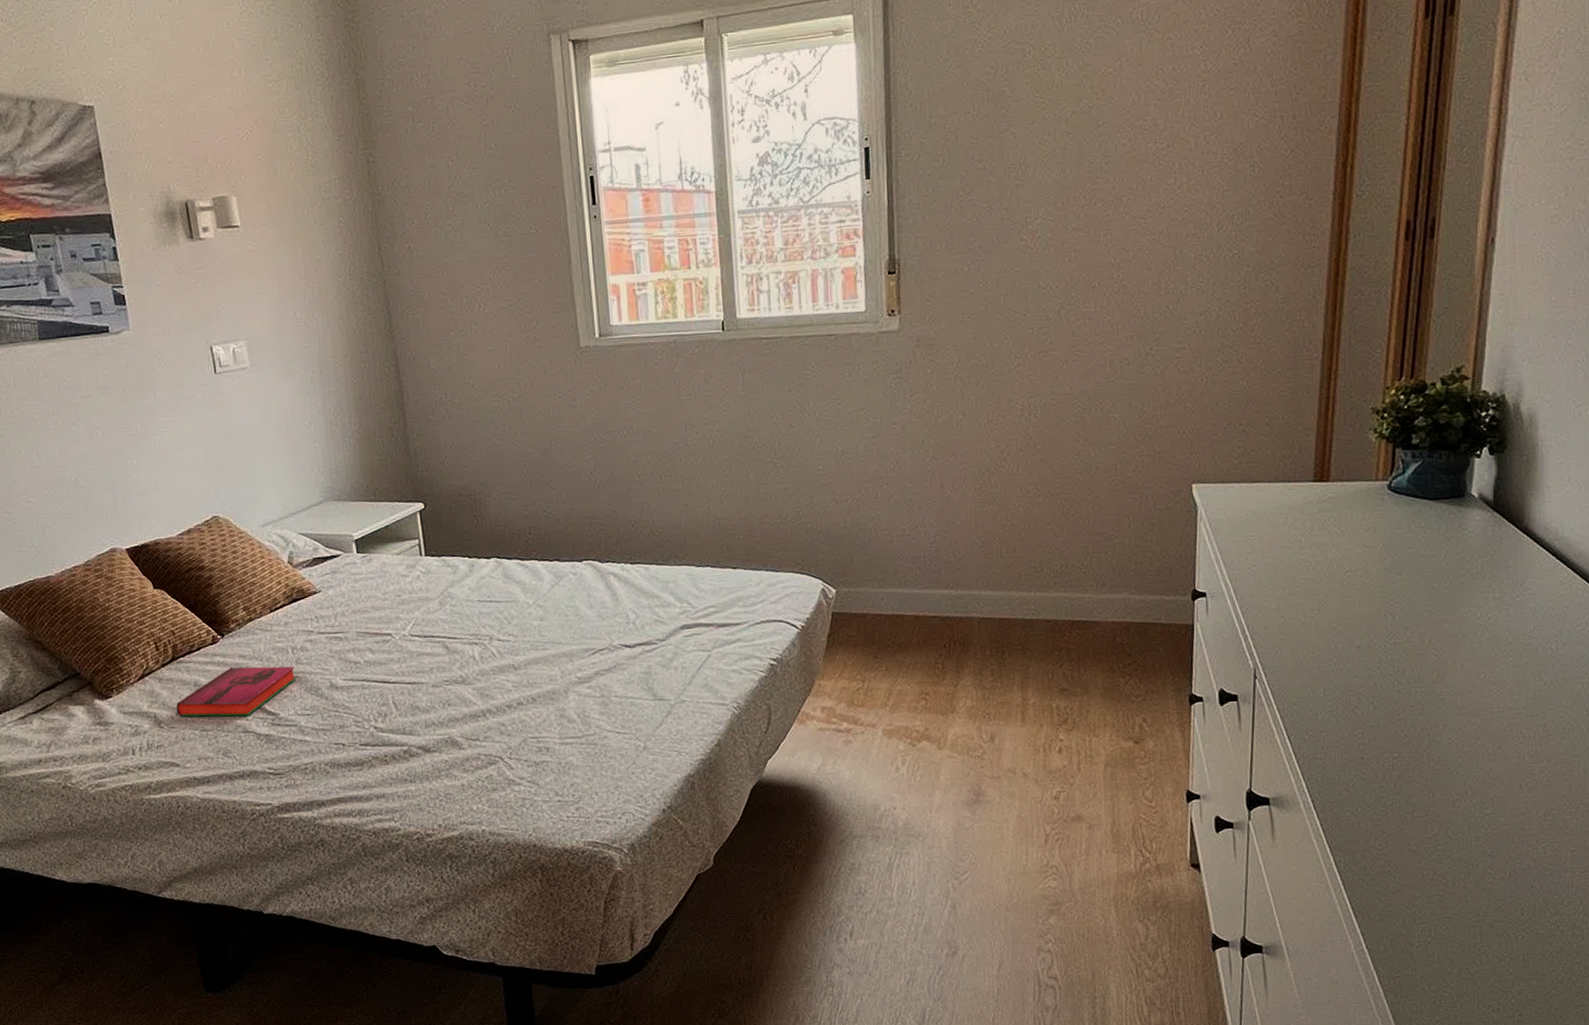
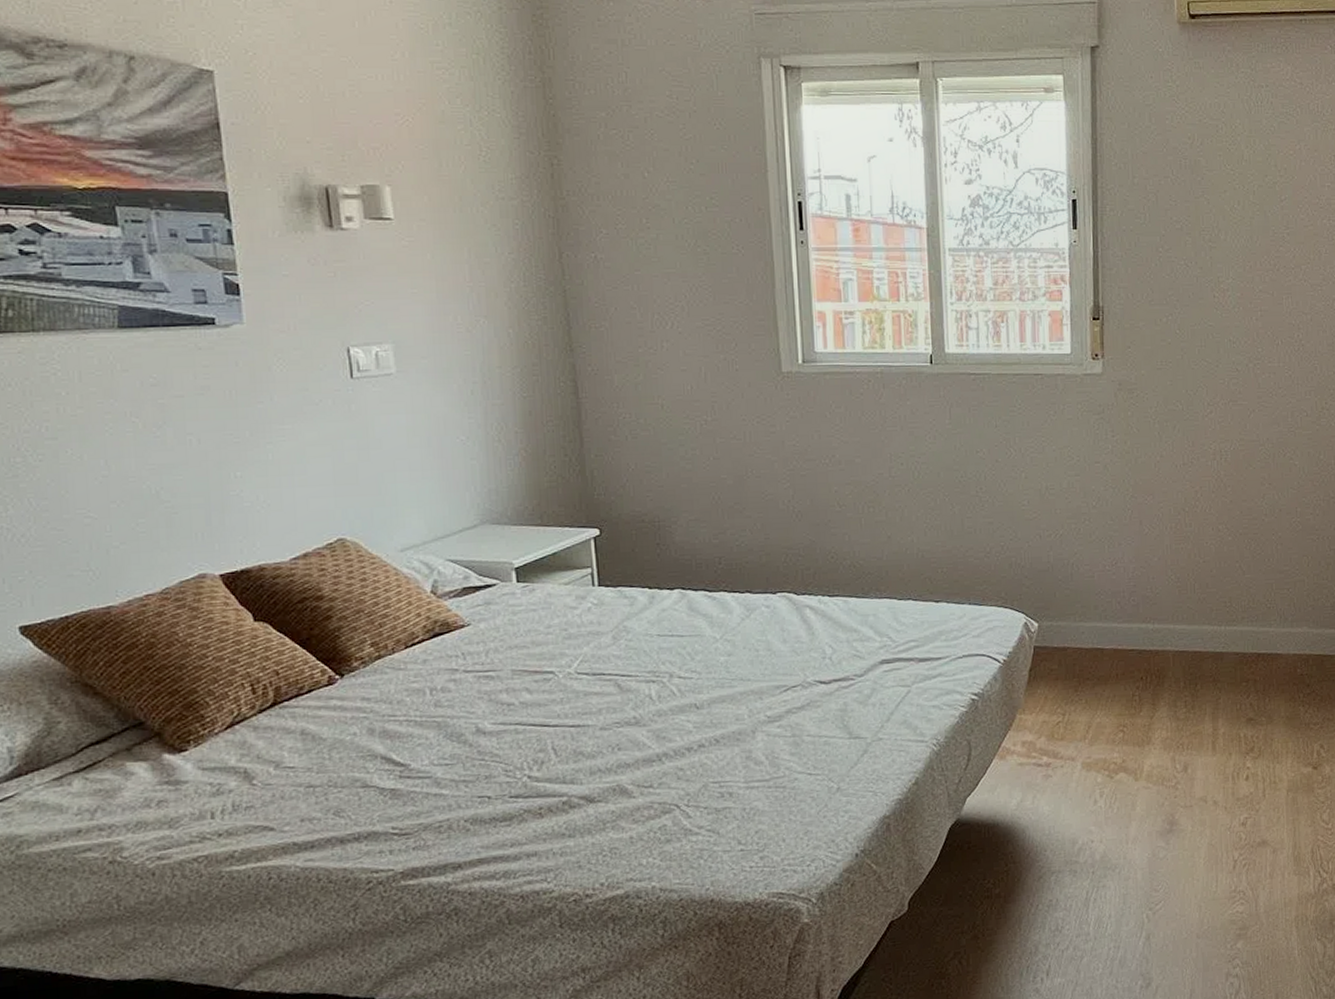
hardback book: present [176,666,296,717] -> none [275,710,434,772]

